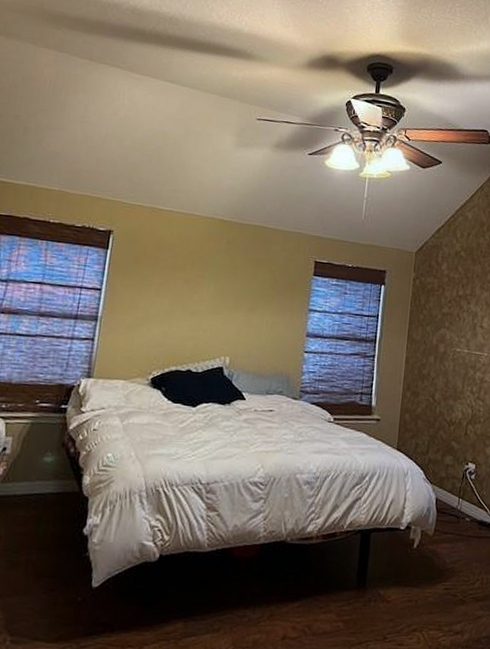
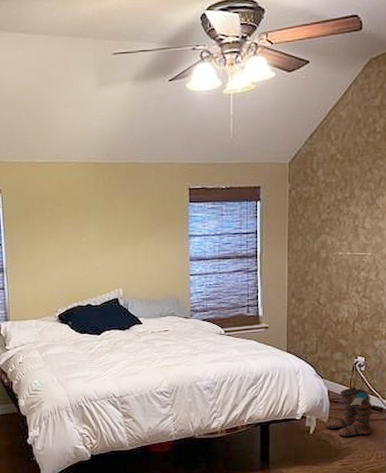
boots: none [430,496,480,556] -> present [325,386,372,437]

